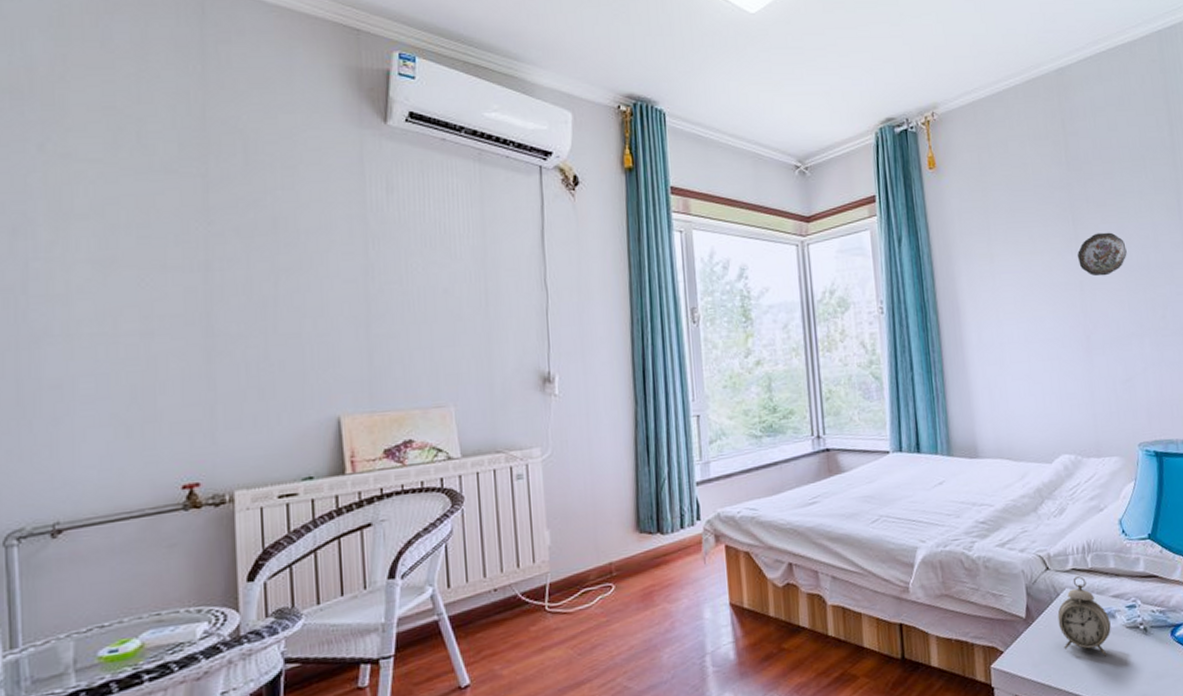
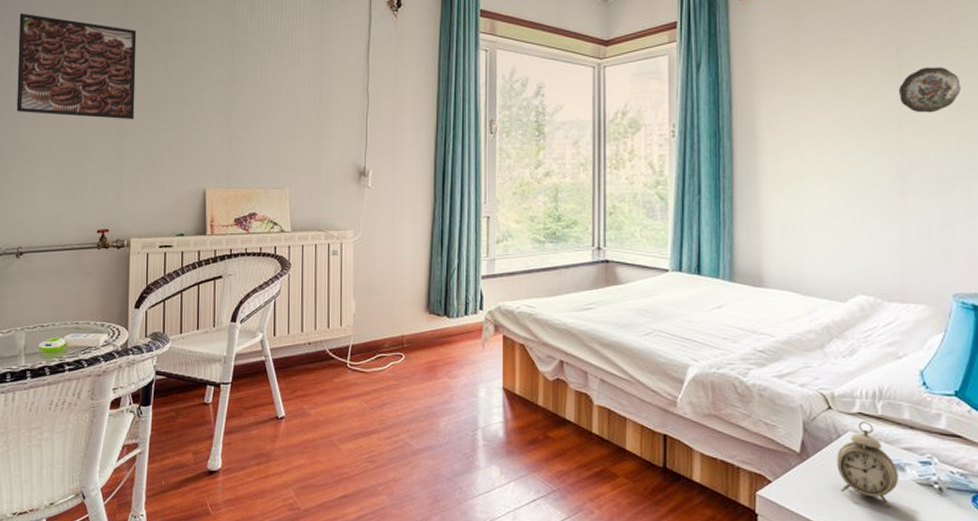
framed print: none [35,201,229,338] -> present [16,13,137,120]

